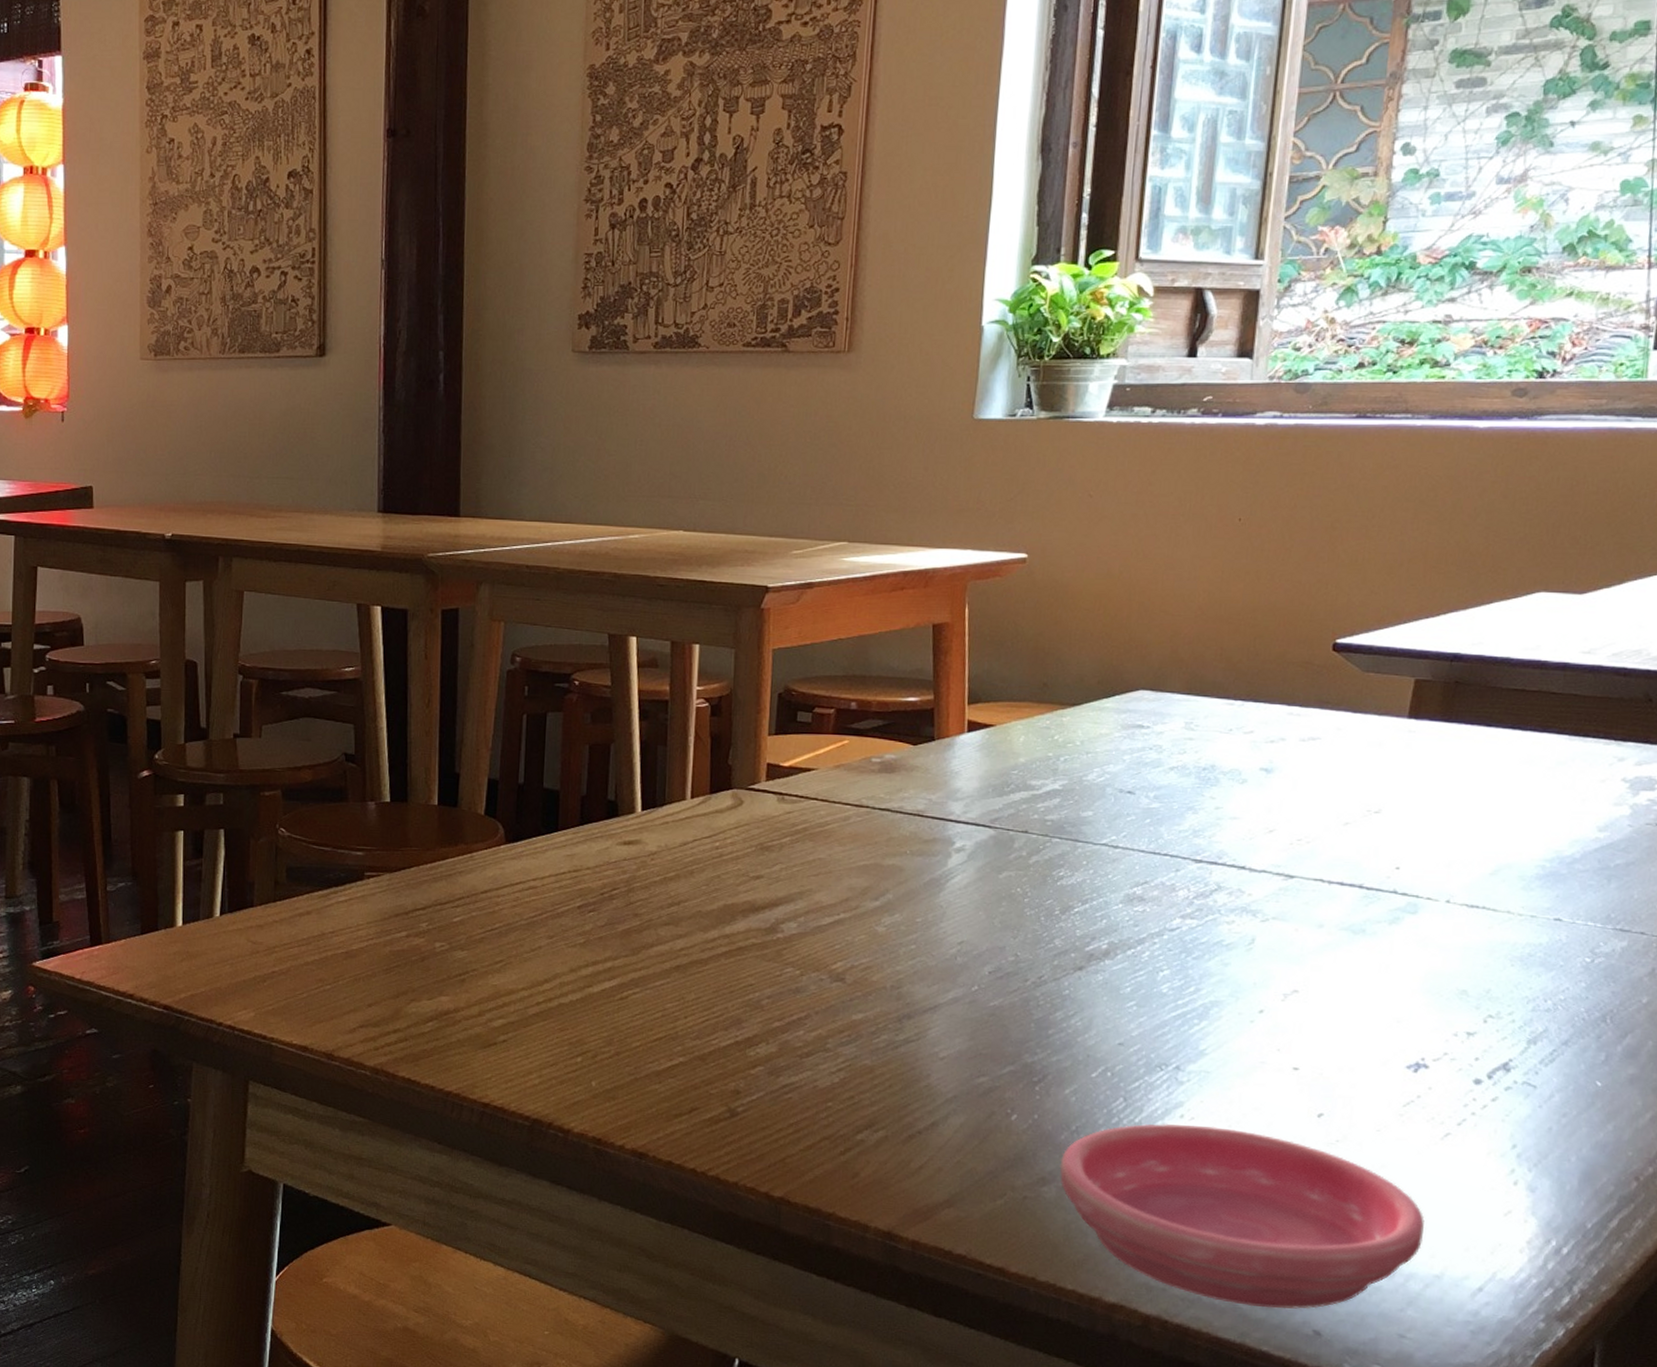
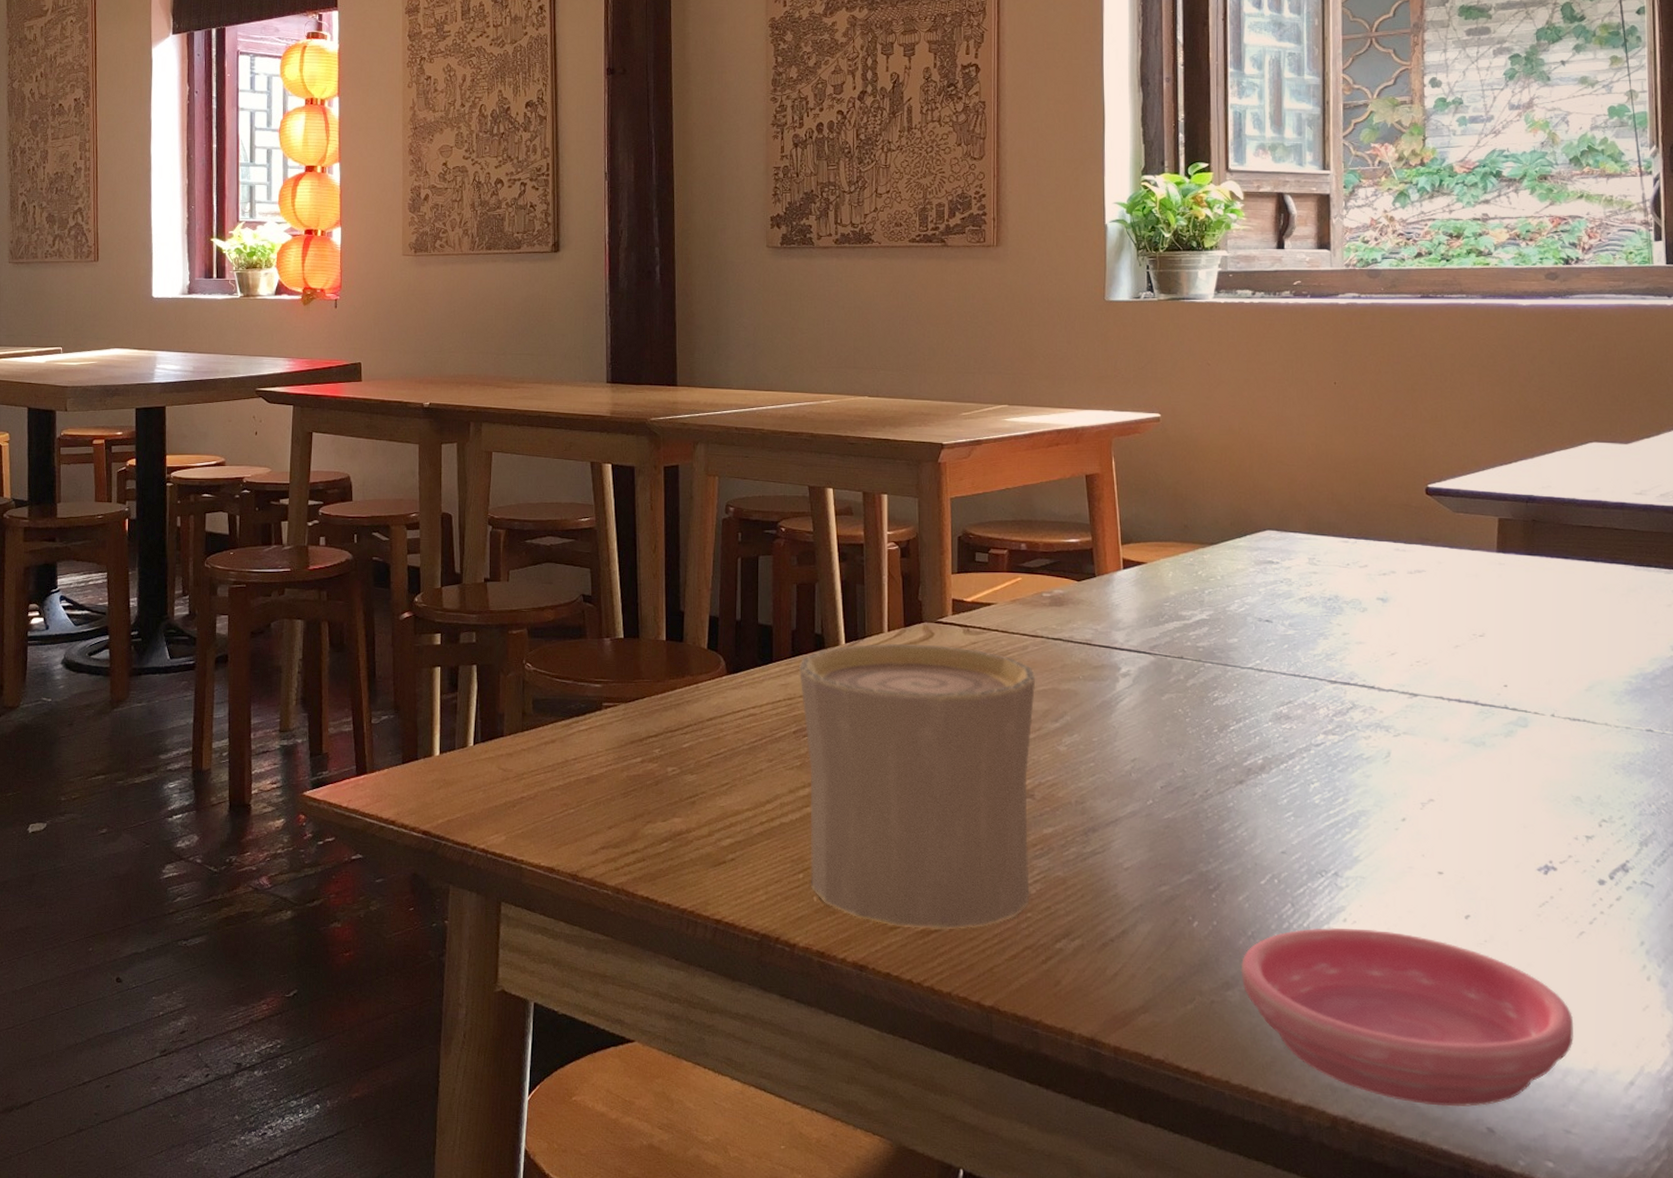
cup: none [587,811,857,1118] -> present [798,643,1036,930]

